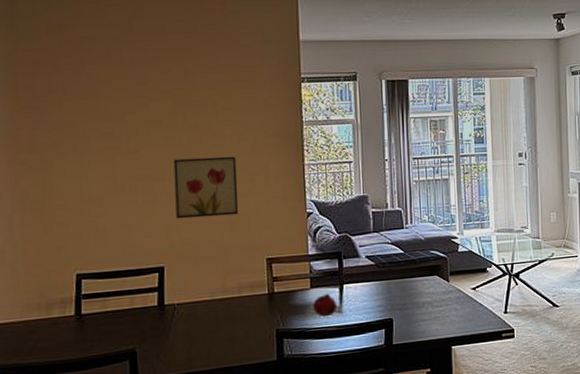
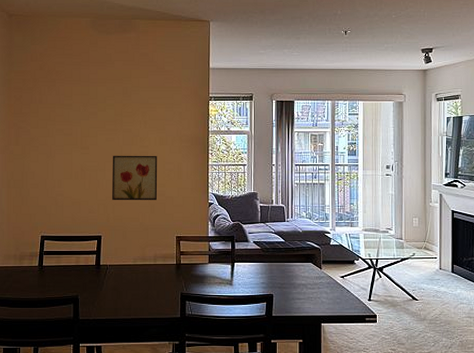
fruit: present [313,293,337,318] -> none [210,268,228,288]

